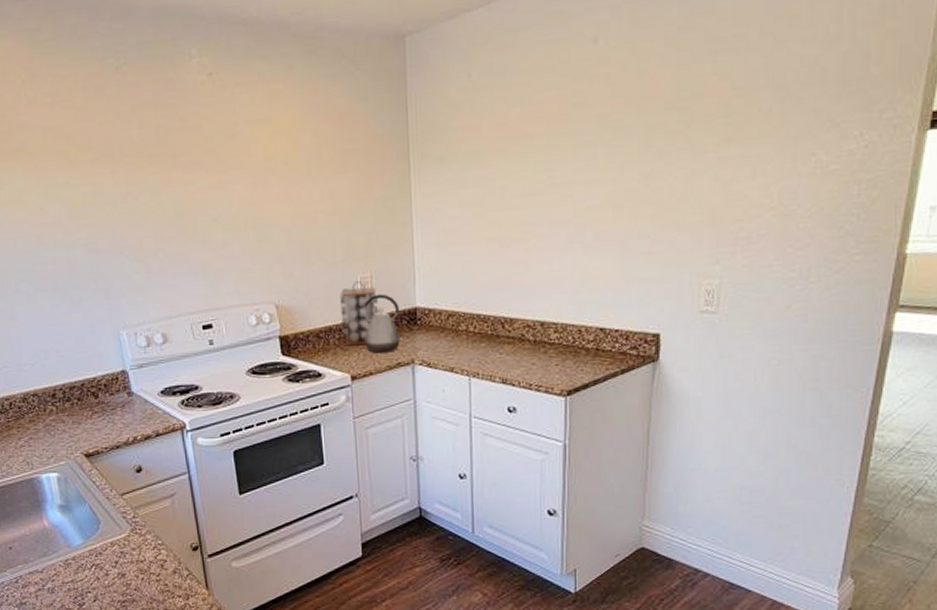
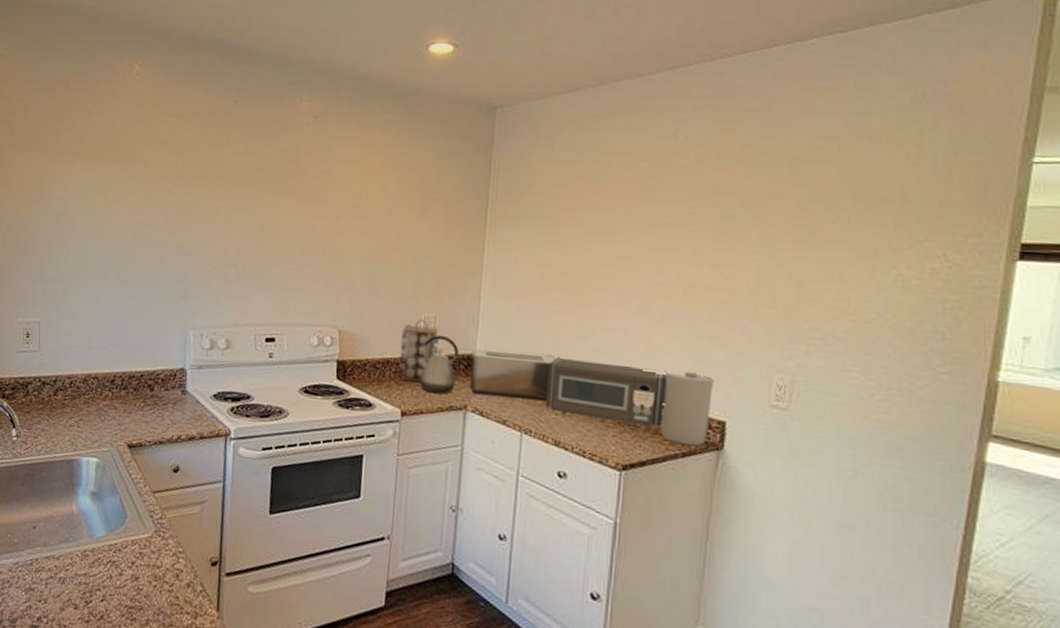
toaster: none [412,297,498,347] -> present [469,348,559,401]
microwave: none [489,294,602,354] -> present [546,358,666,430]
paper towel holder: none [600,290,646,363] -> present [661,371,713,447]

